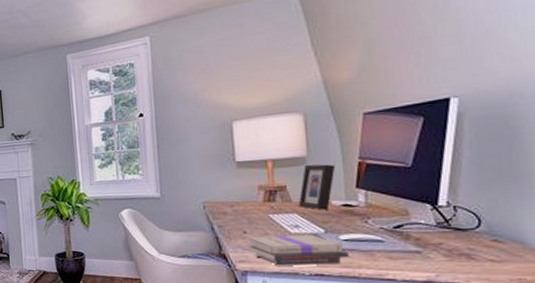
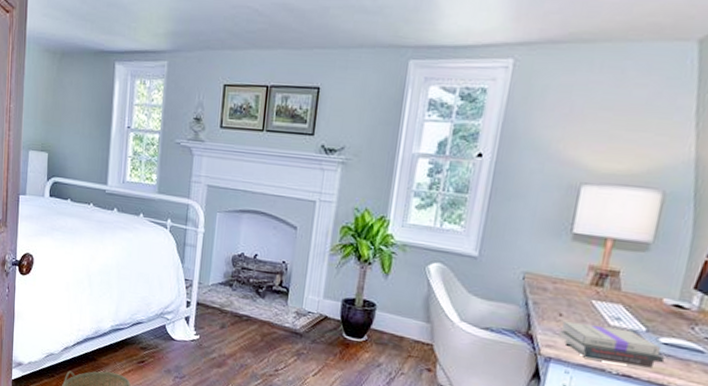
picture frame: present [298,164,336,210] -> none [626,251,680,308]

